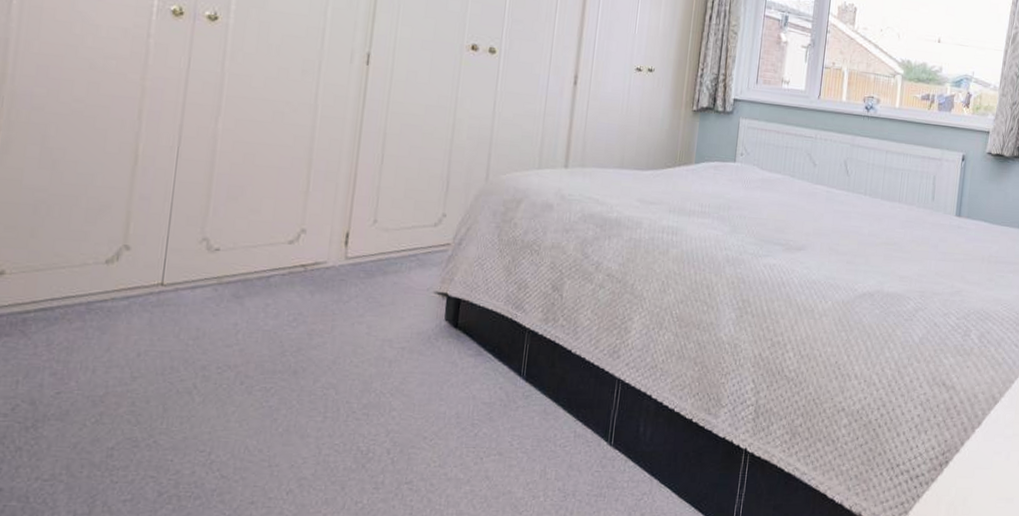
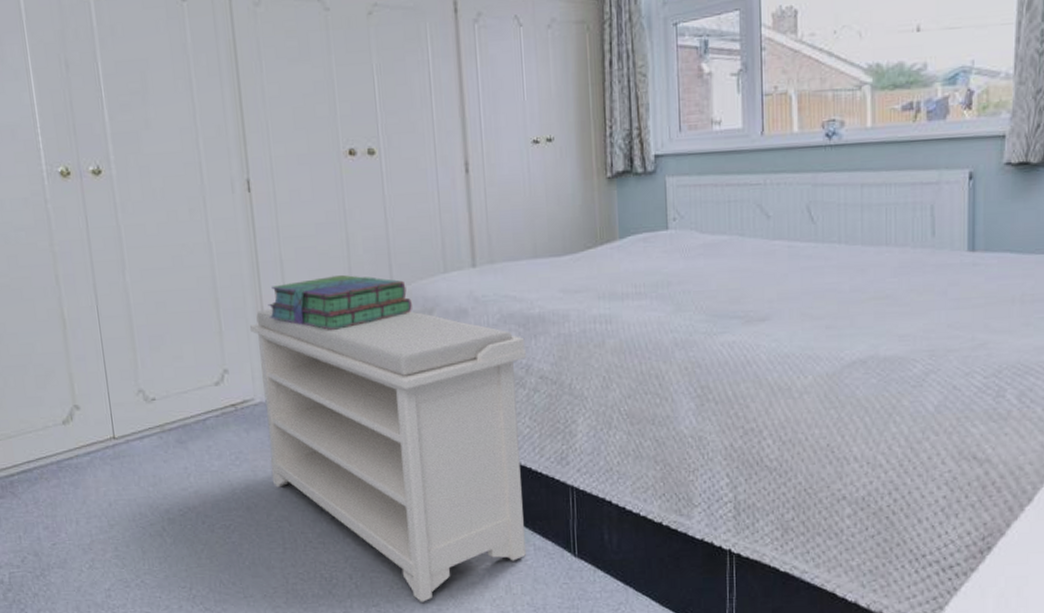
bench: none [327,176,600,482] -> present [249,308,526,602]
stack of books: none [360,155,503,206] -> present [268,274,412,330]

